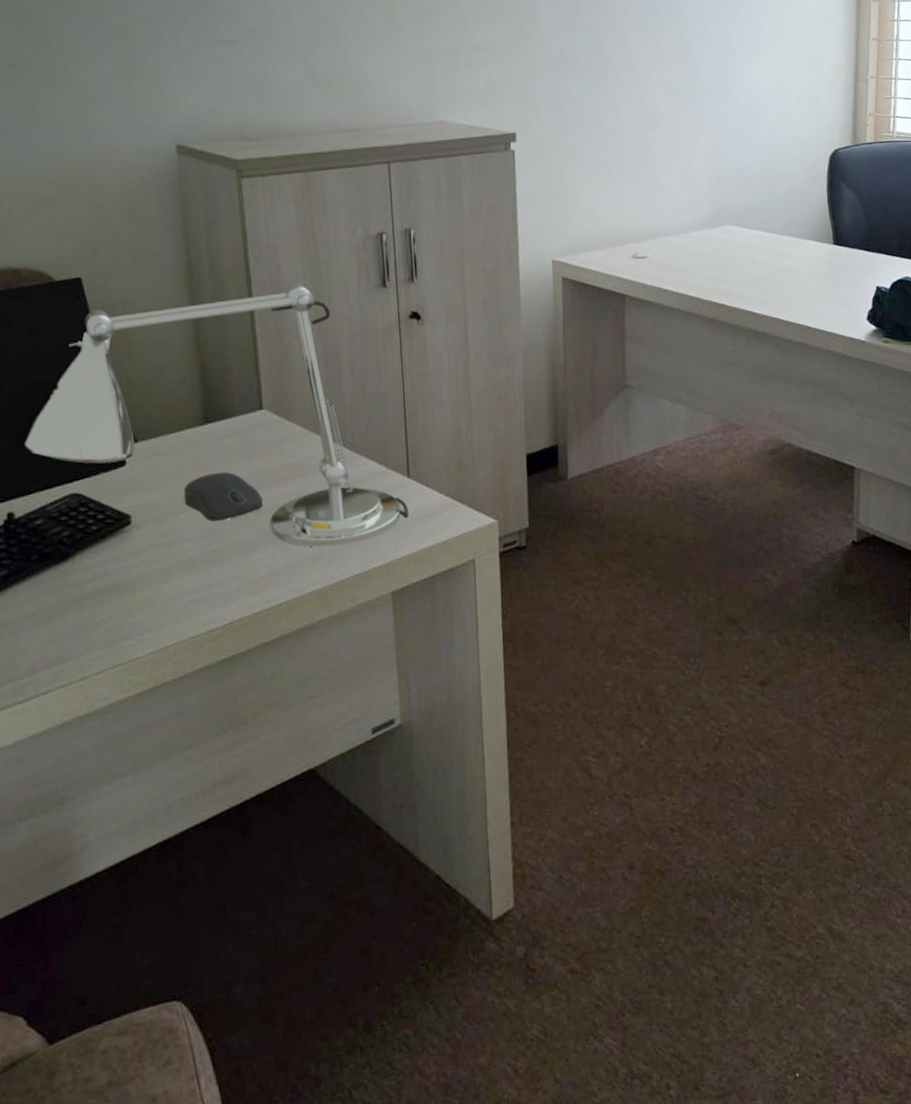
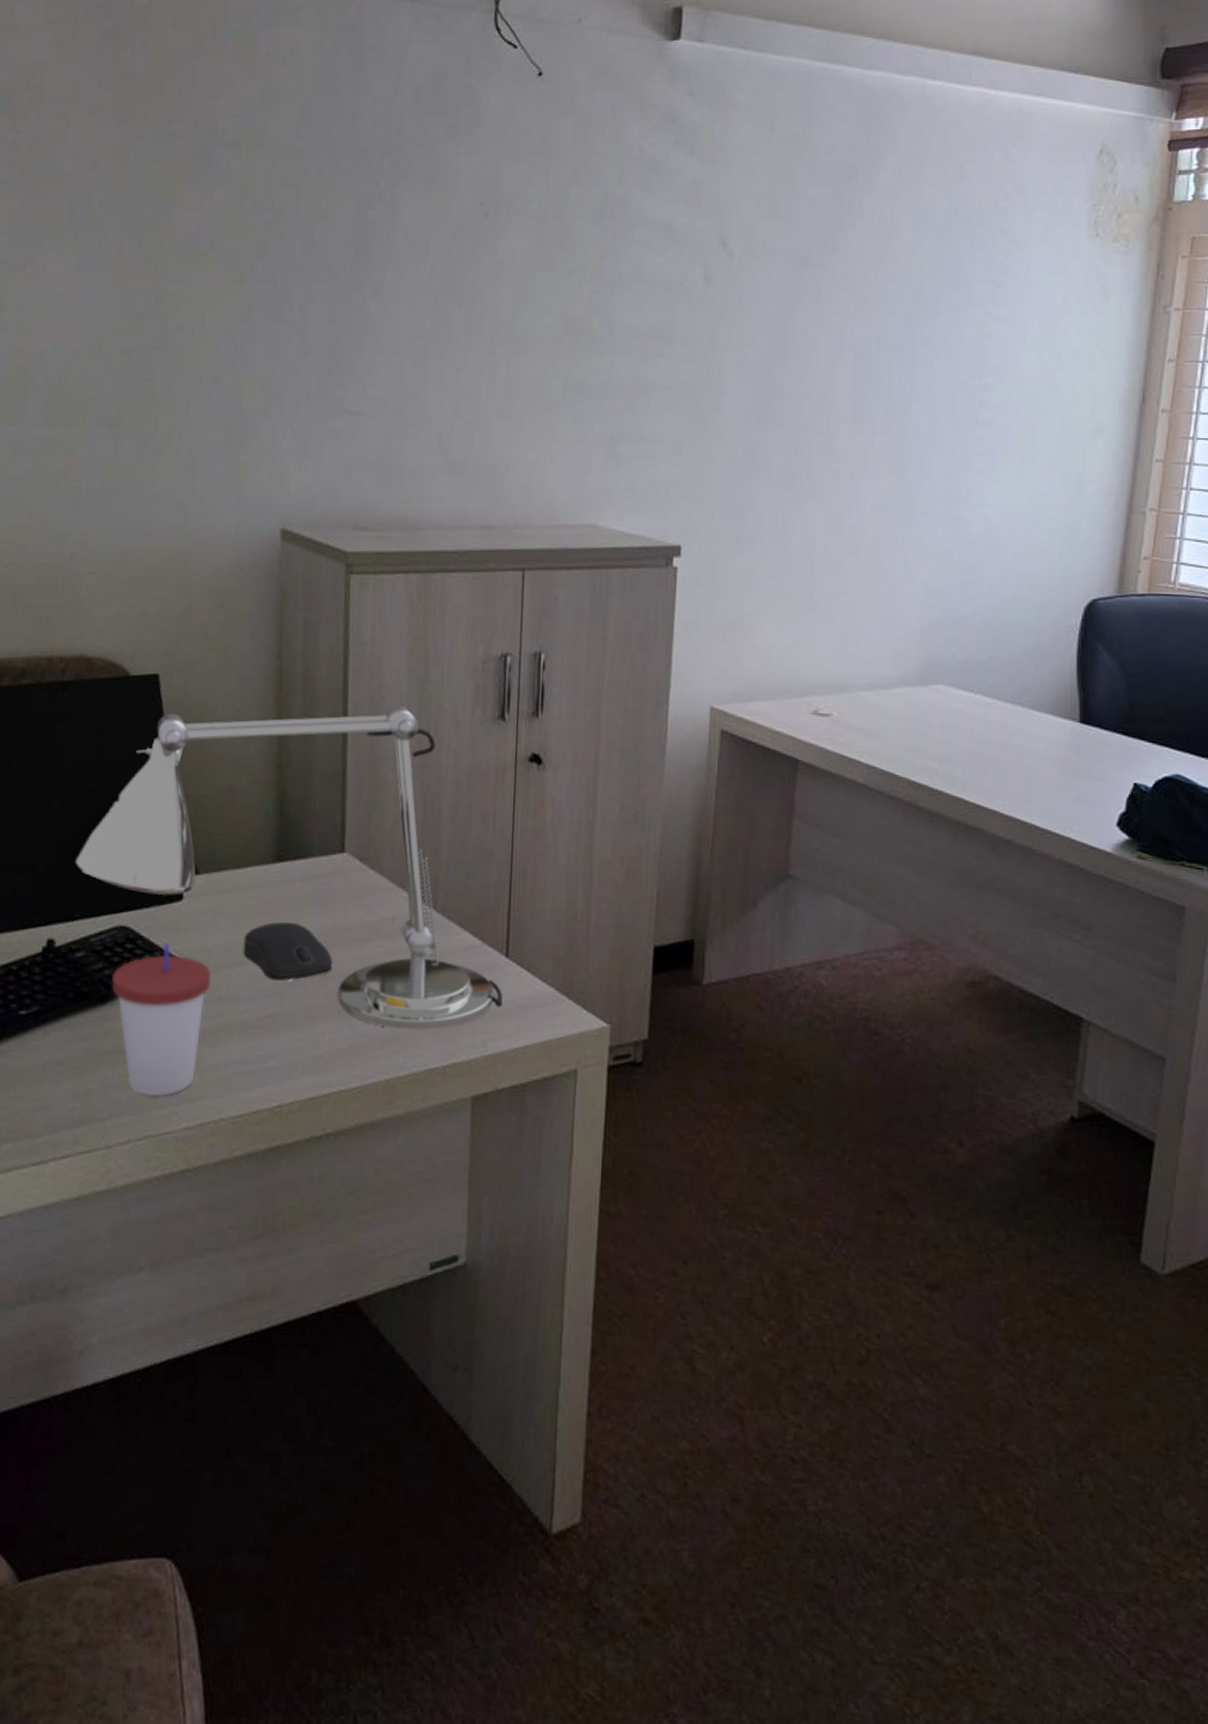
cup: none [69,502,159,631] -> present [111,942,212,1096]

